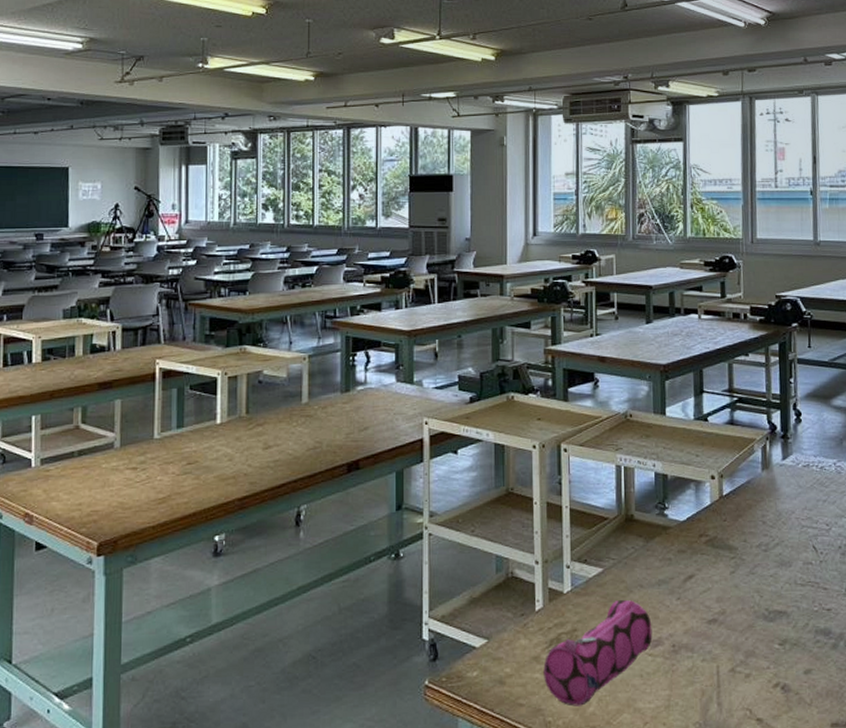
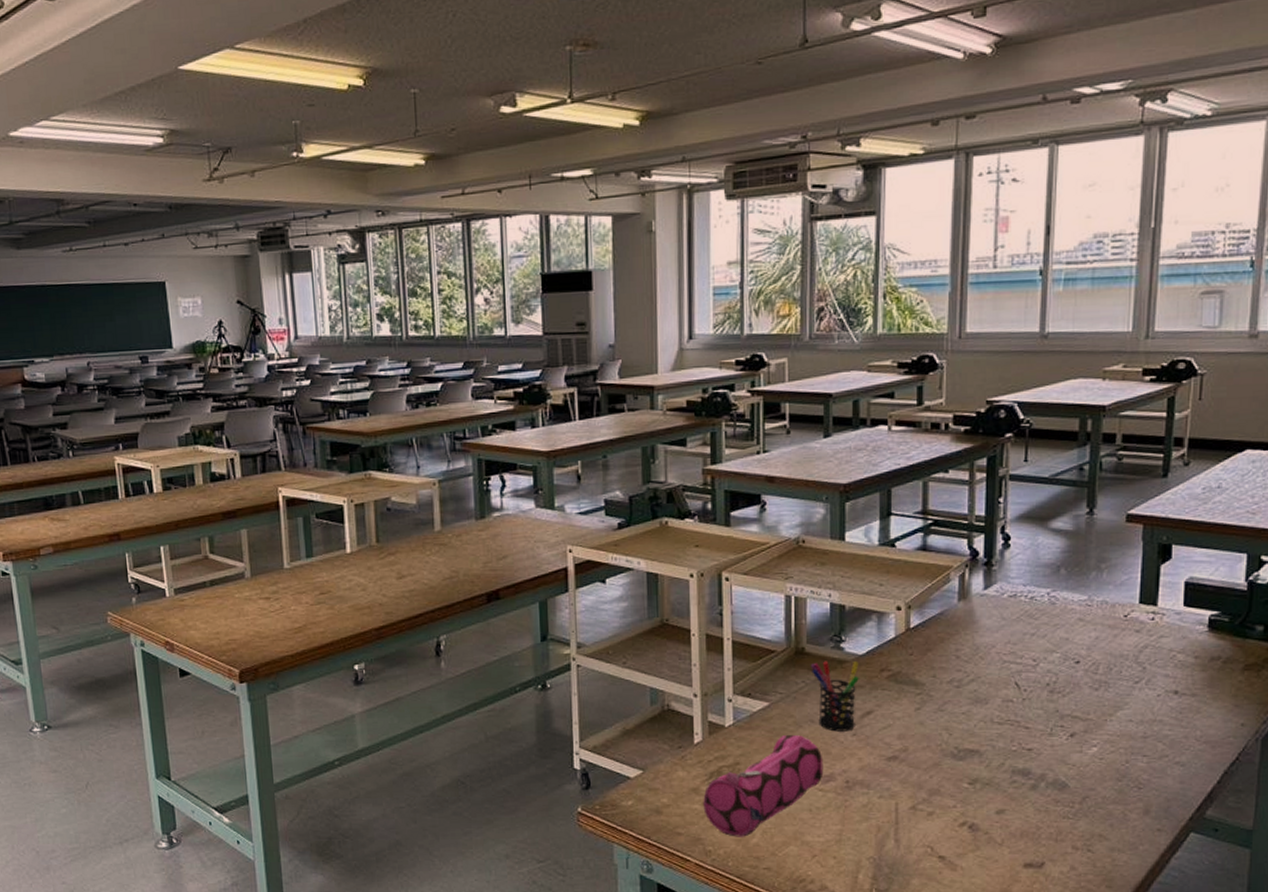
pen holder: none [638,527,681,596] -> present [810,661,859,732]

